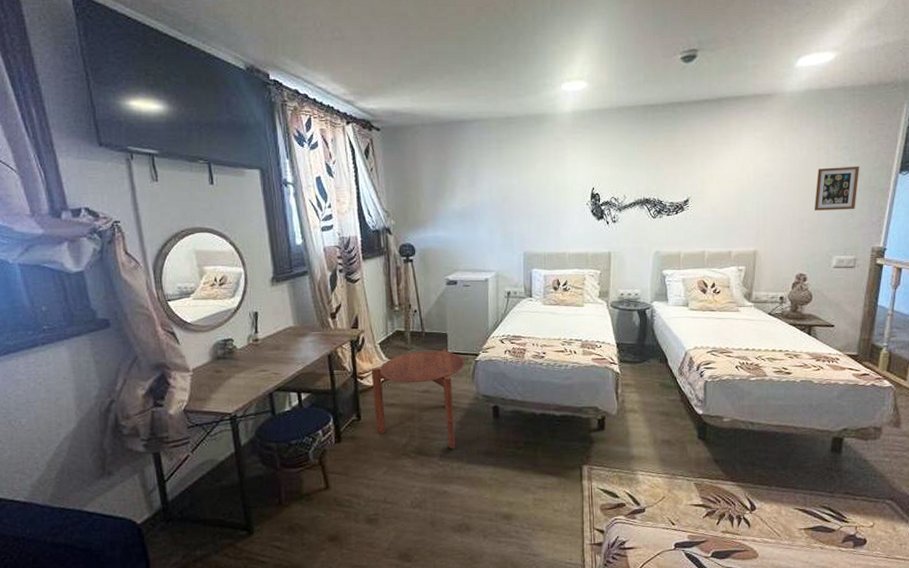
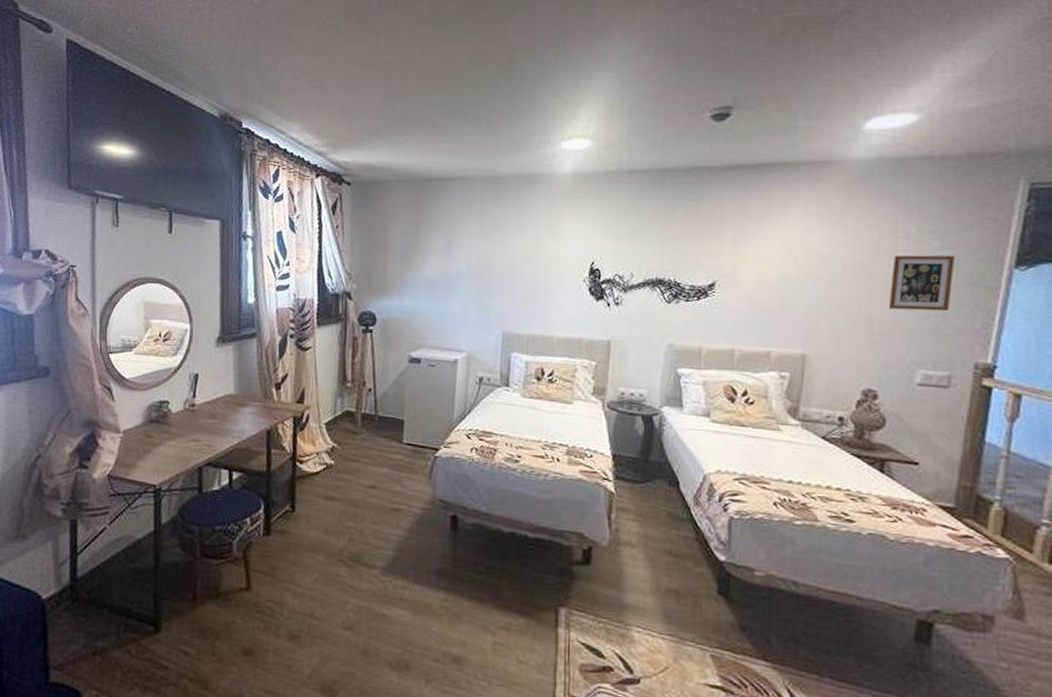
side table: present [371,349,464,448] -> none [311,437,421,562]

